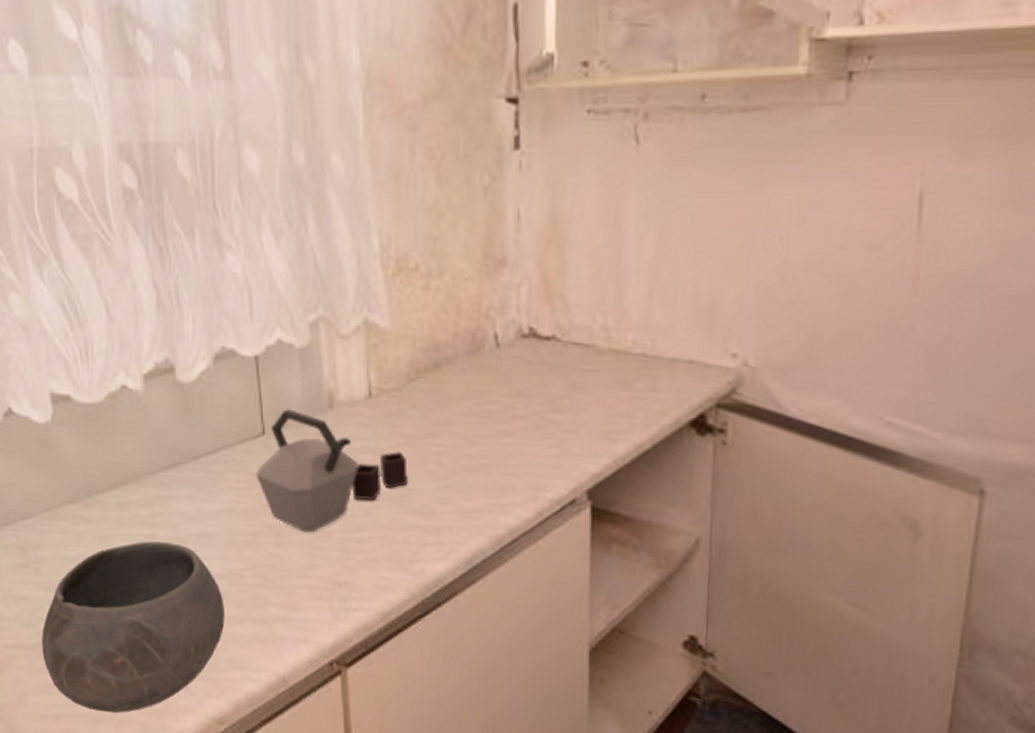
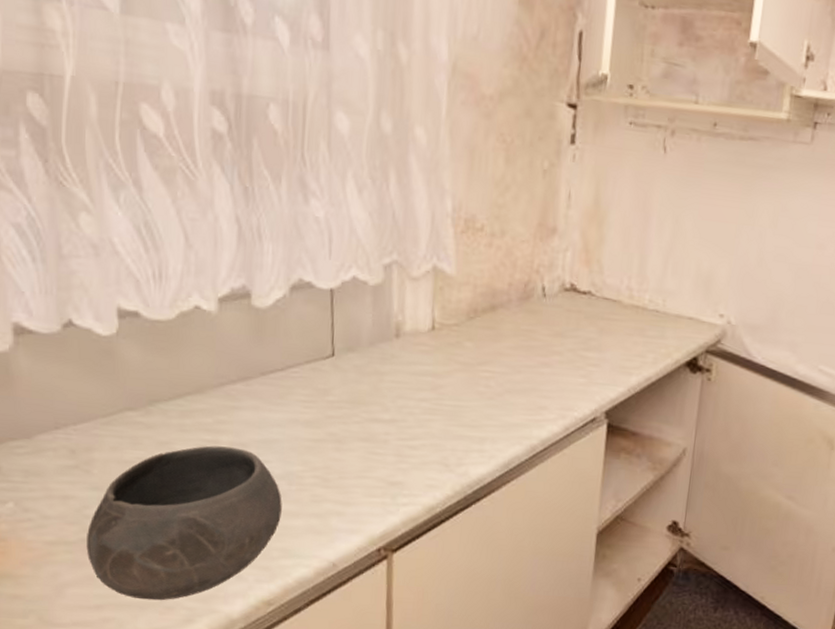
kettle: present [255,409,408,533] -> none [322,336,461,440]

